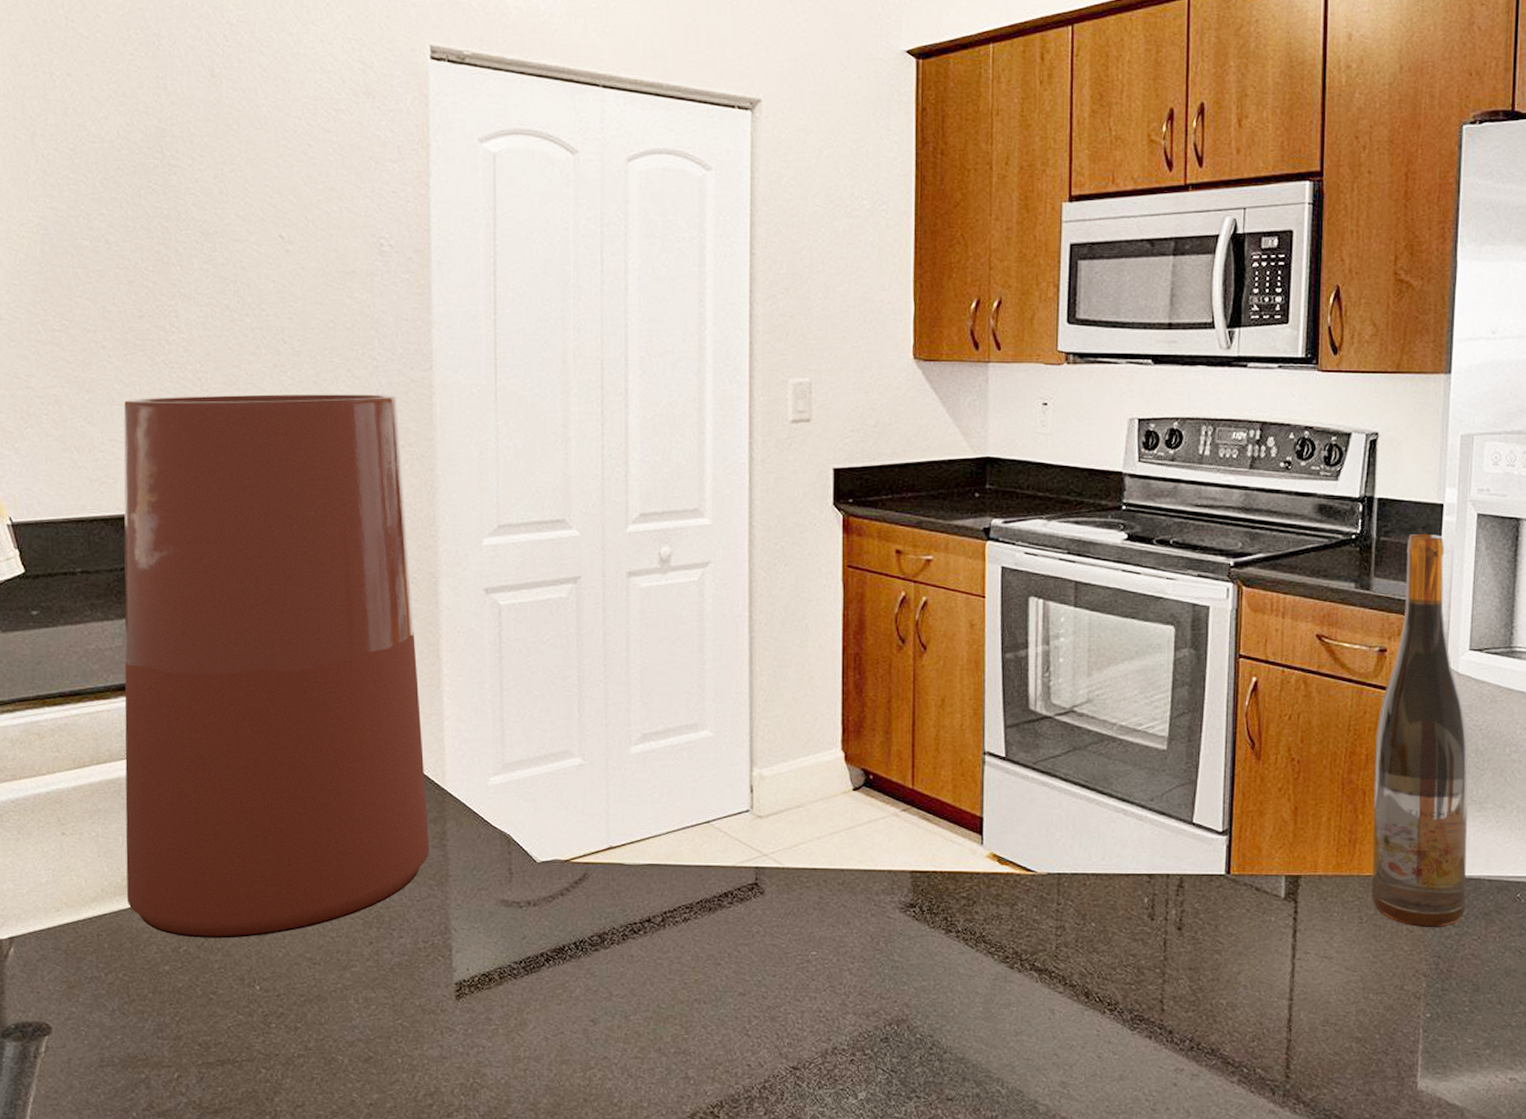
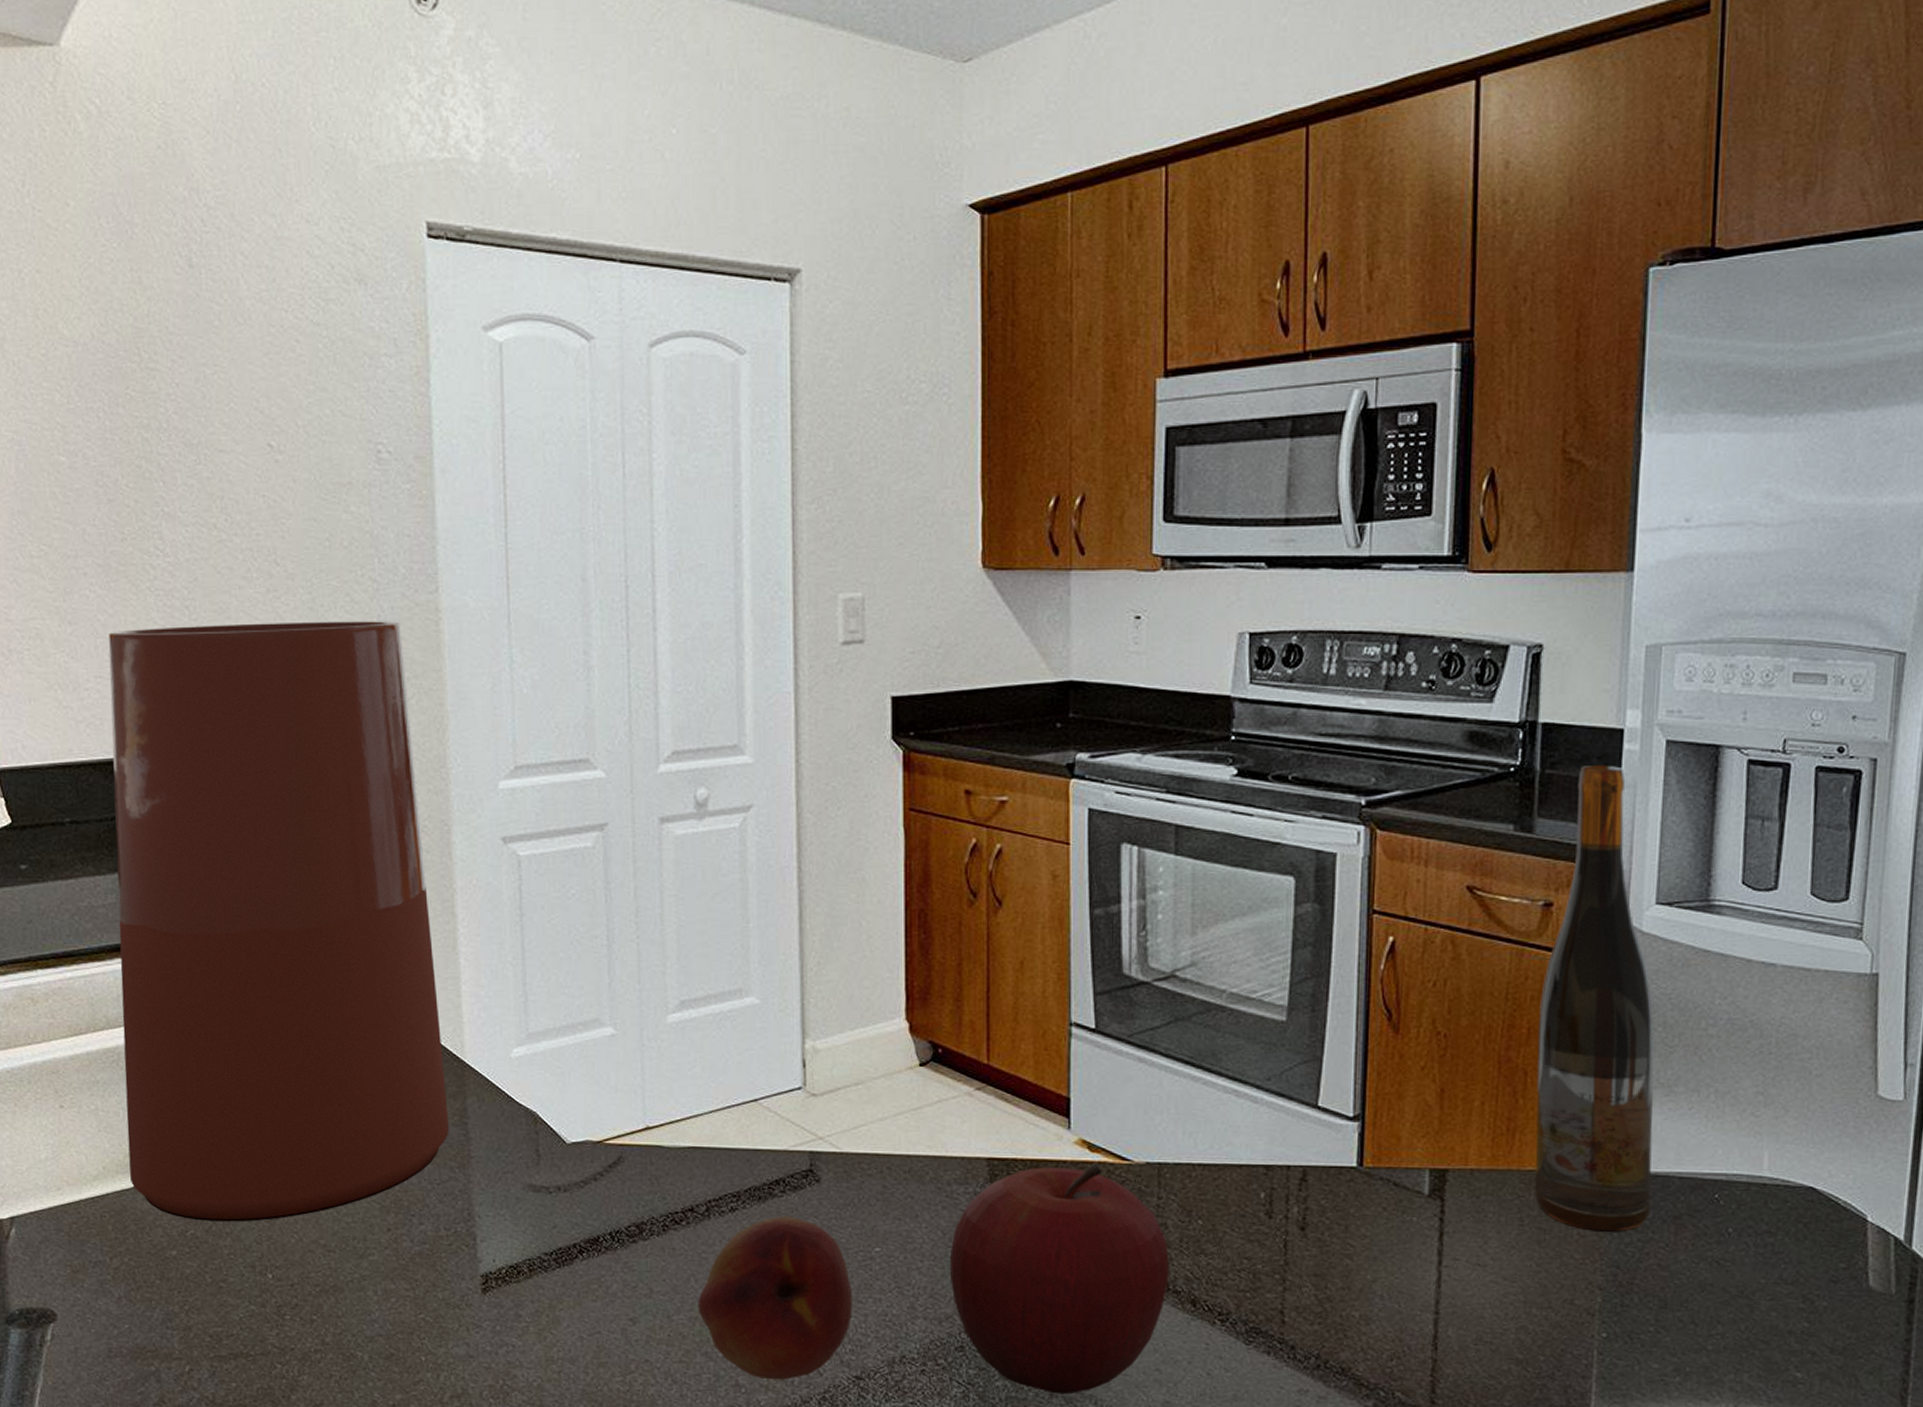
fruit: none [653,925,792,1072] -> present [698,1216,853,1380]
fruit: none [876,873,1067,1078] -> present [949,1161,1169,1395]

